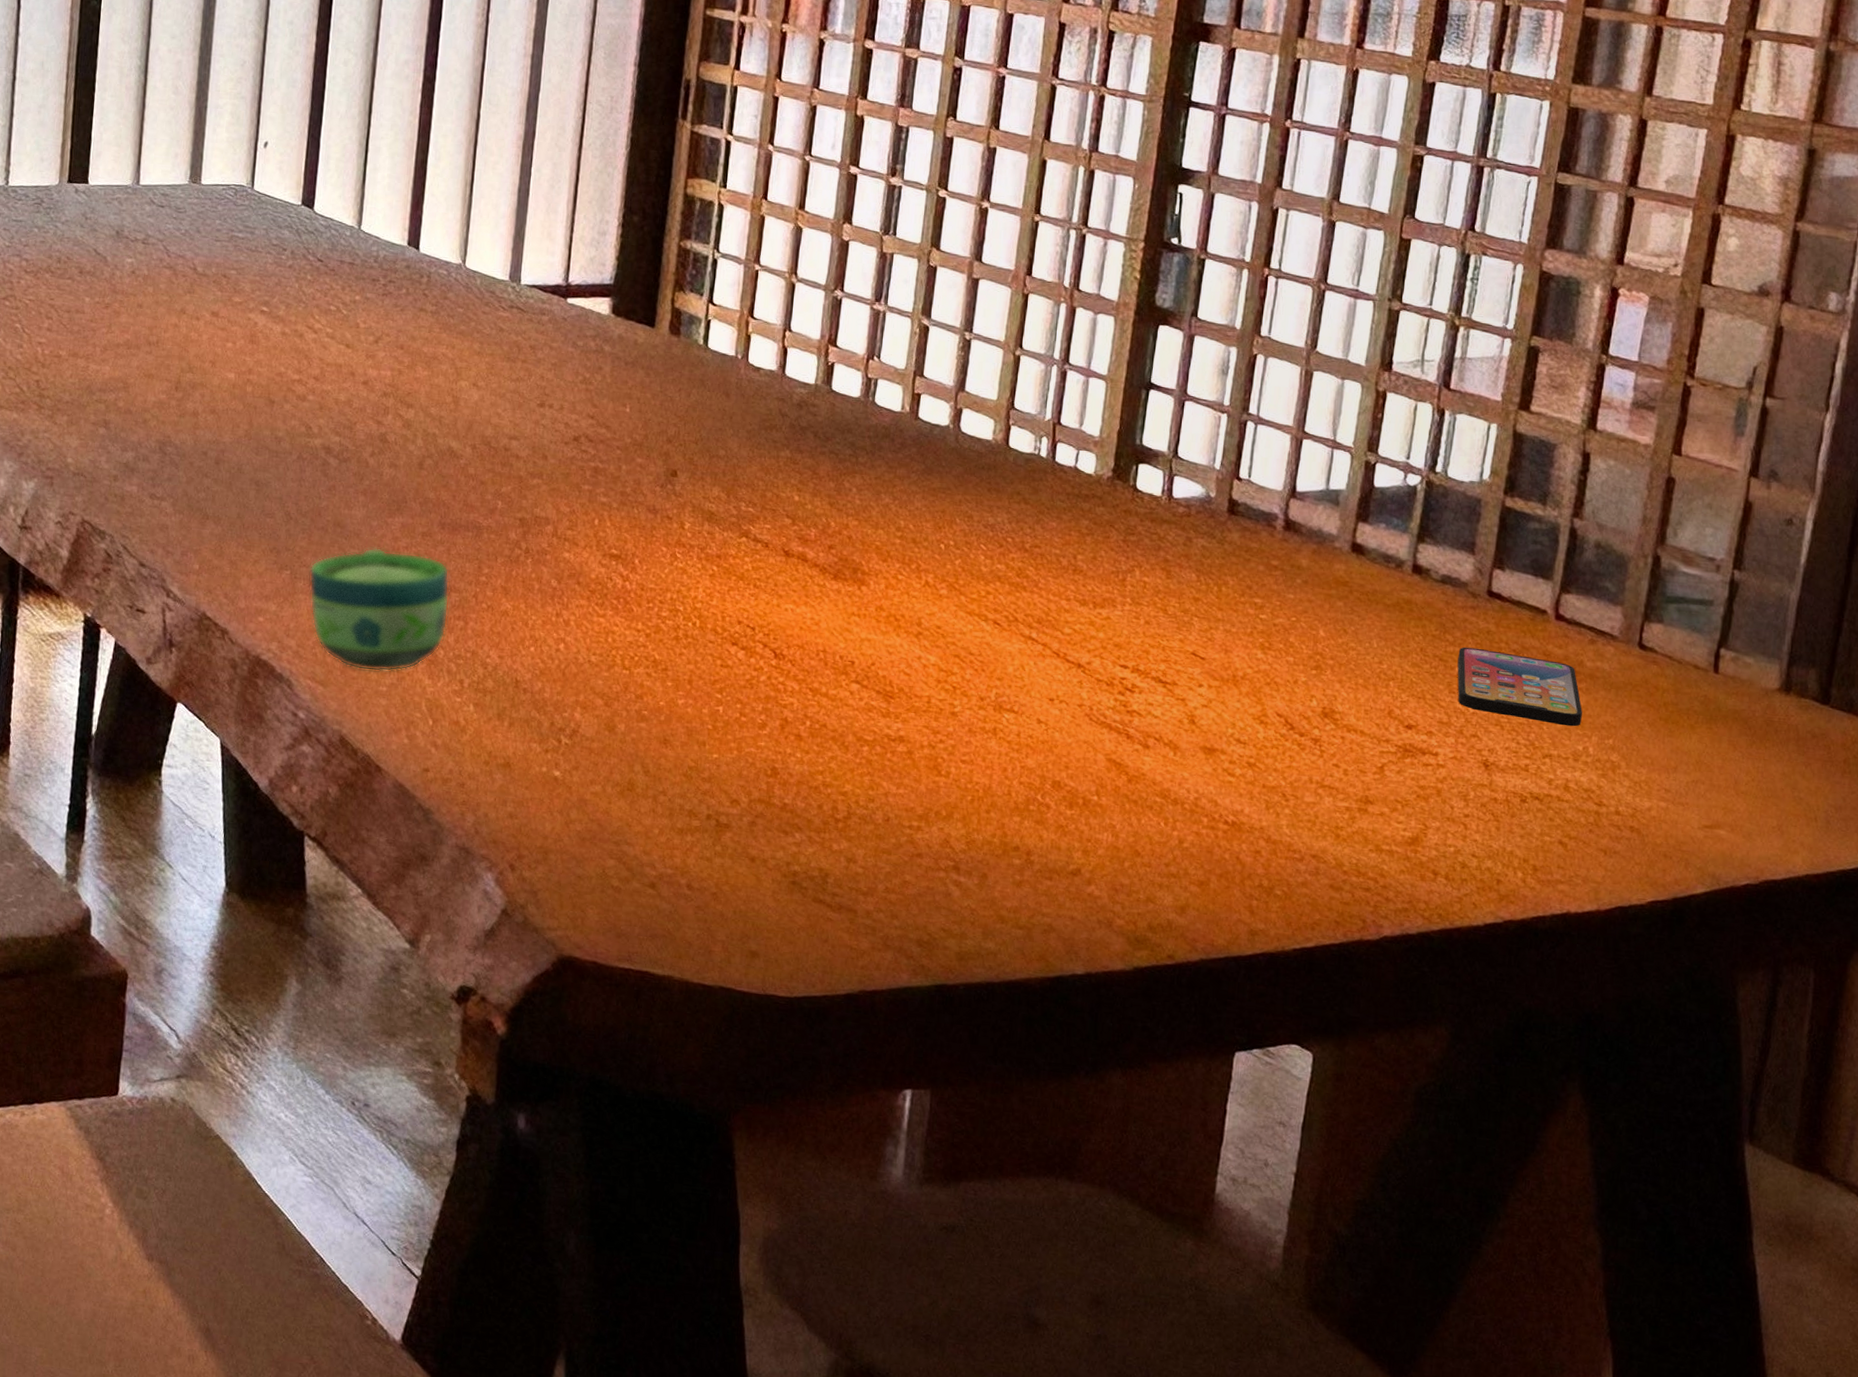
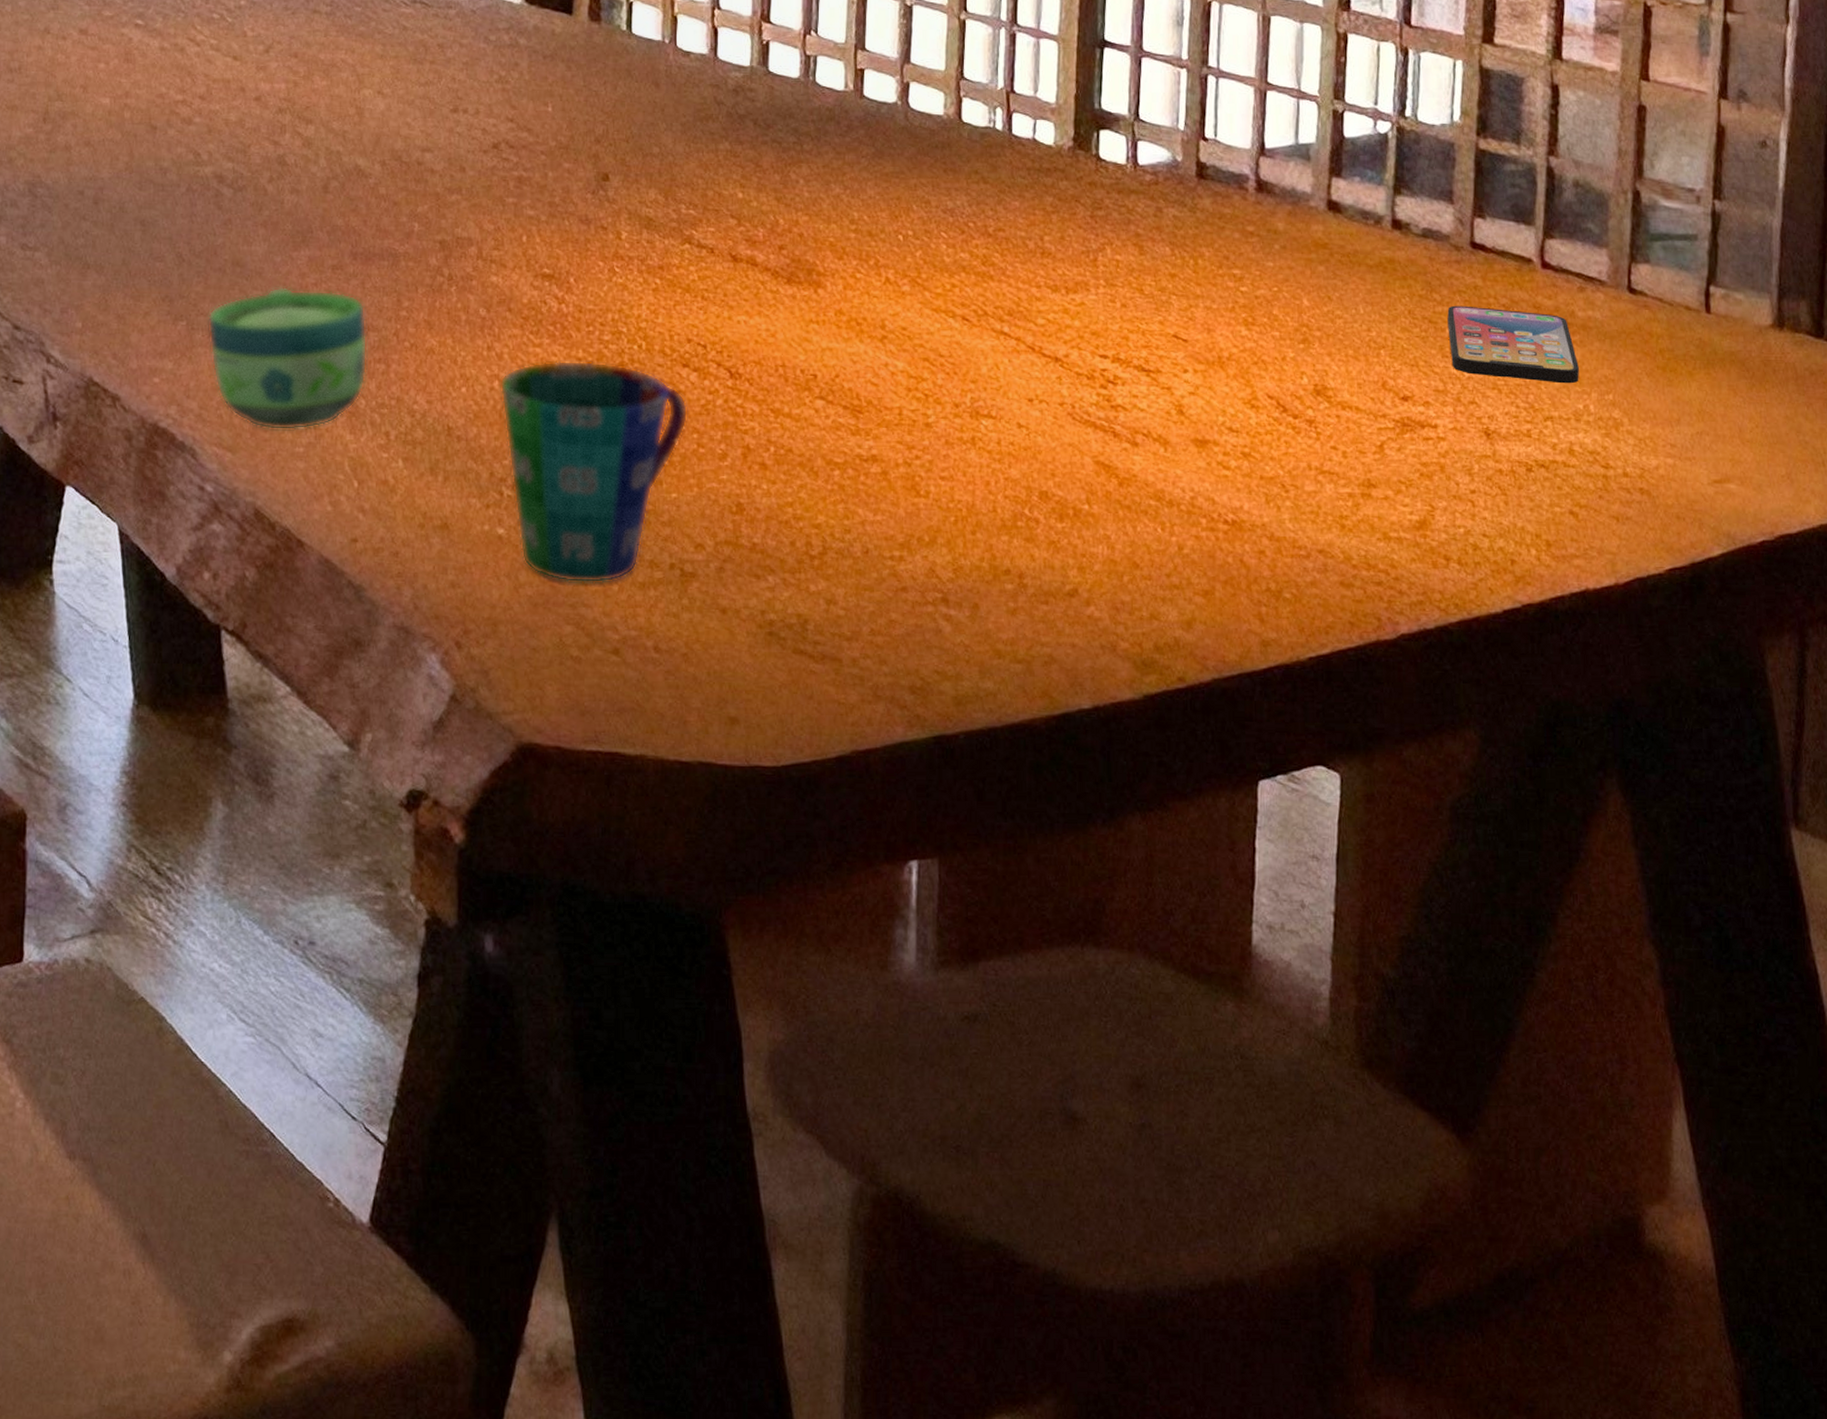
cup: none [565,630,734,826] -> present [500,360,688,583]

